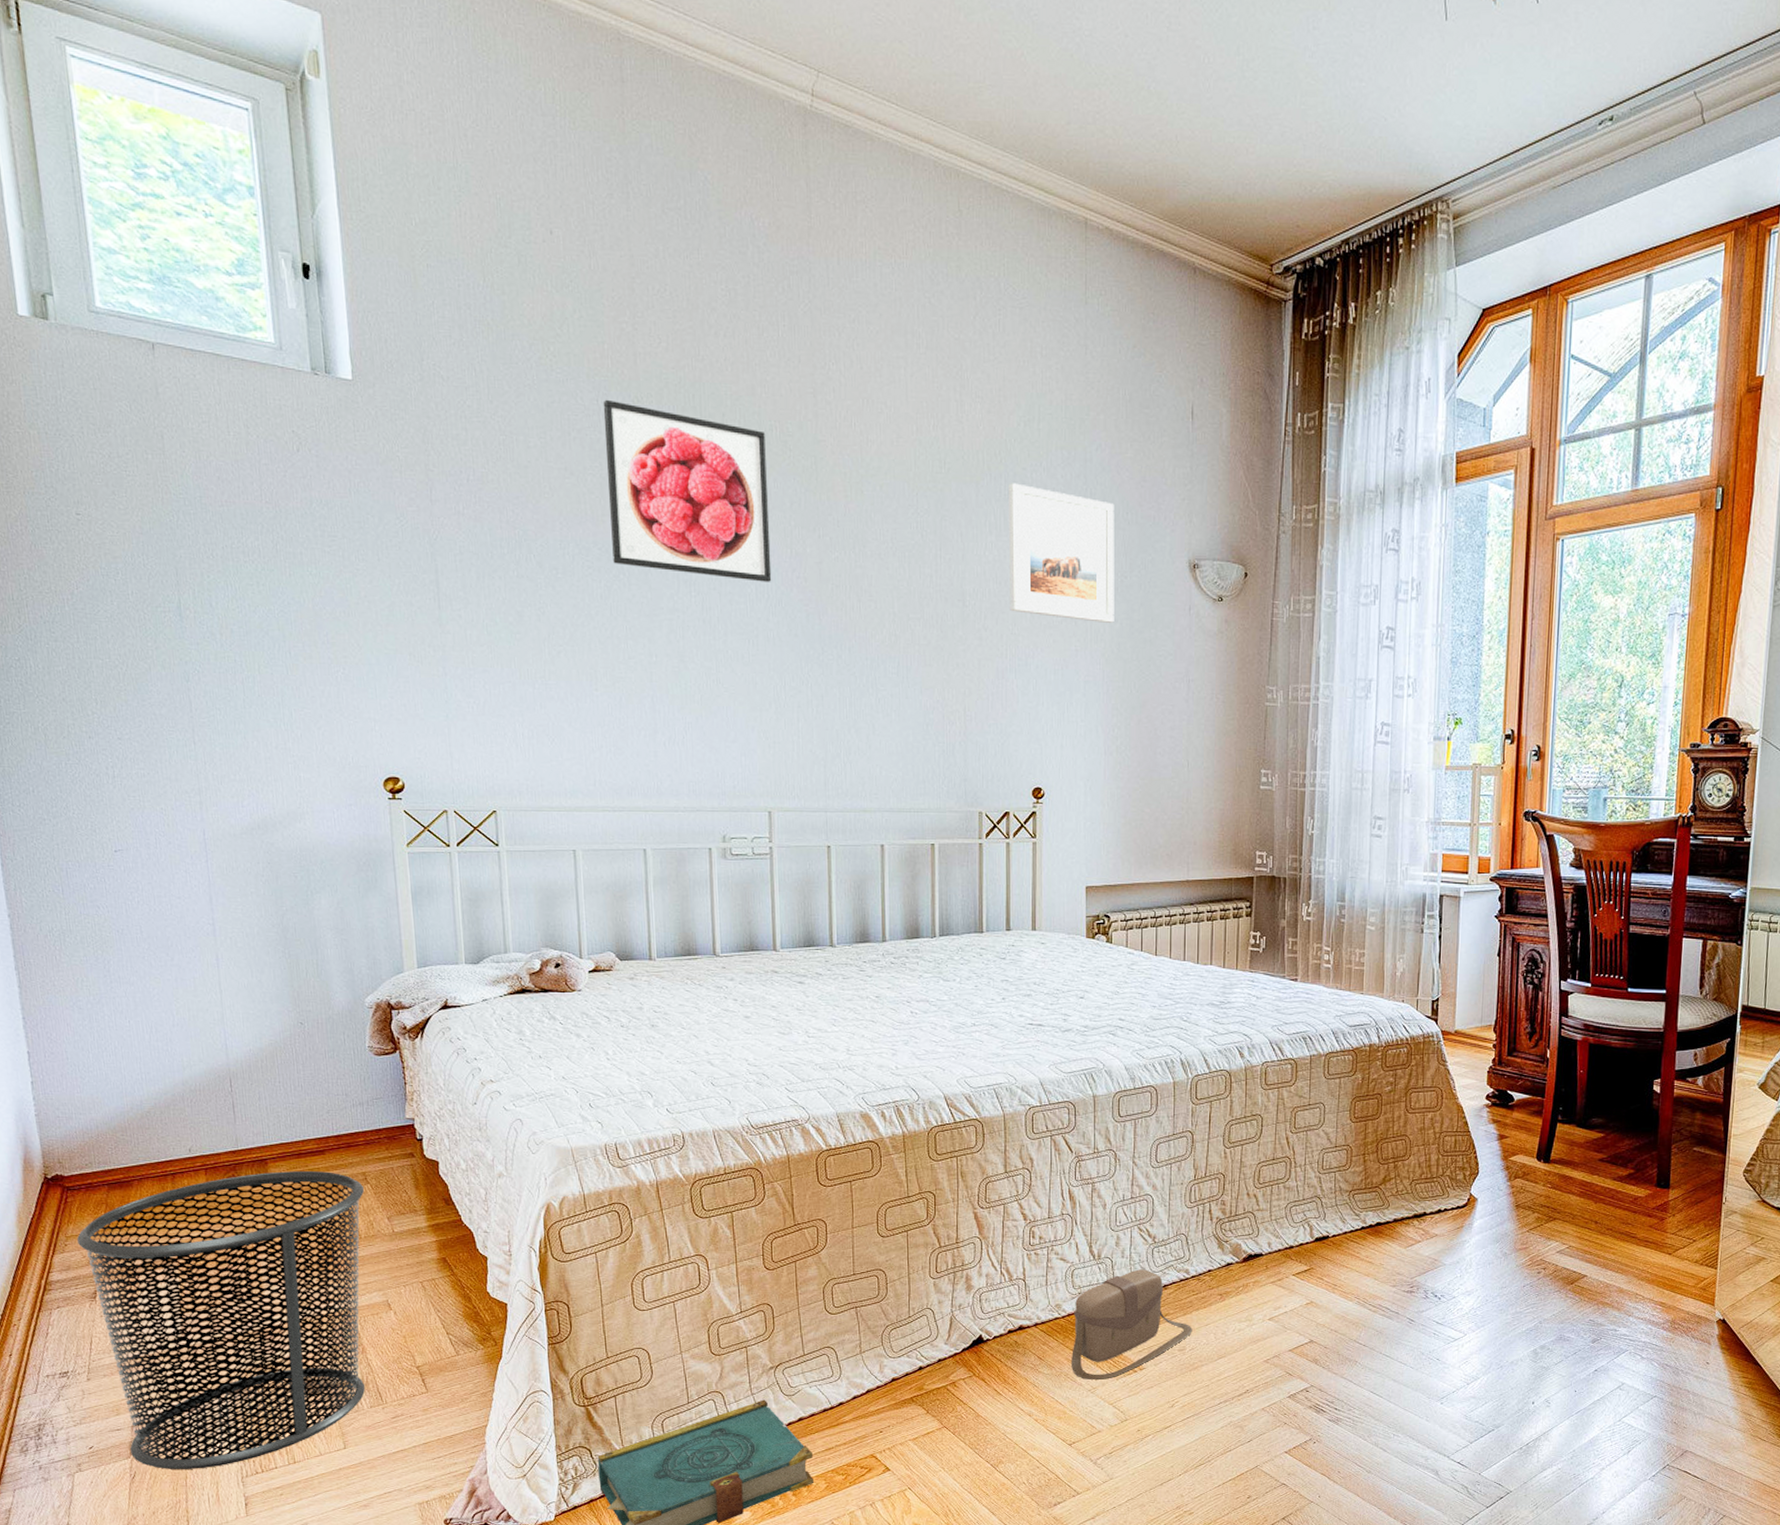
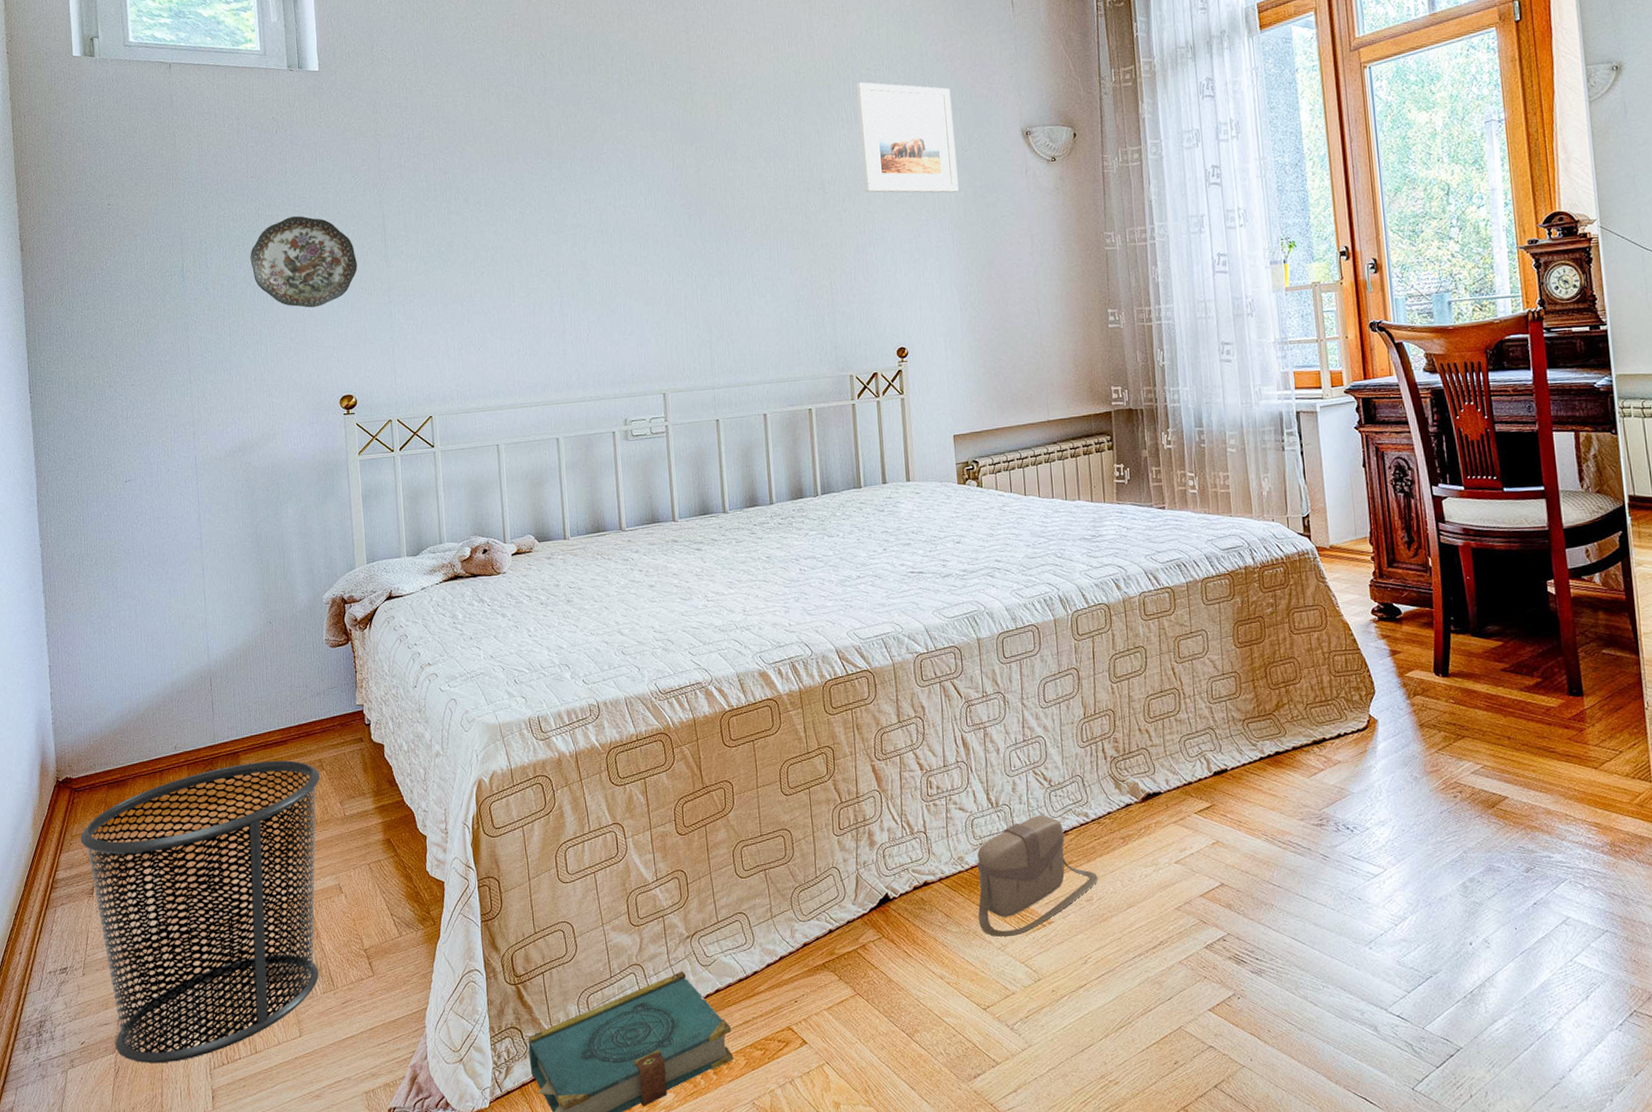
decorative plate: none [267,558,404,671] -> present [250,216,357,308]
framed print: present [603,399,772,582] -> none [515,58,658,194]

